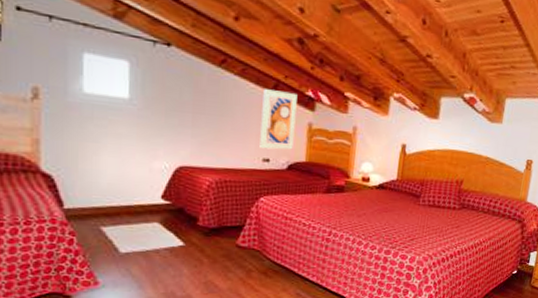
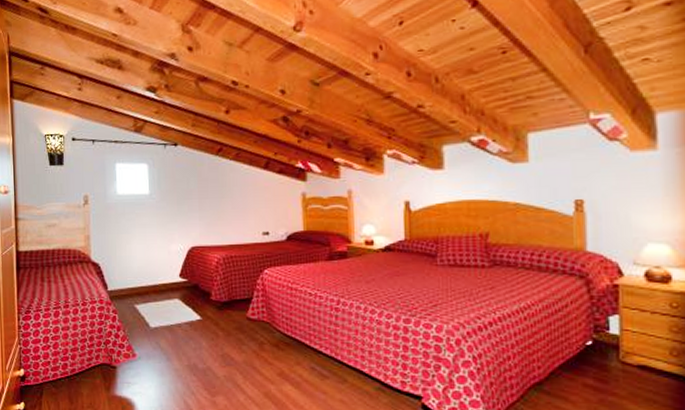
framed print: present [259,89,298,150] -> none [257,167,290,223]

